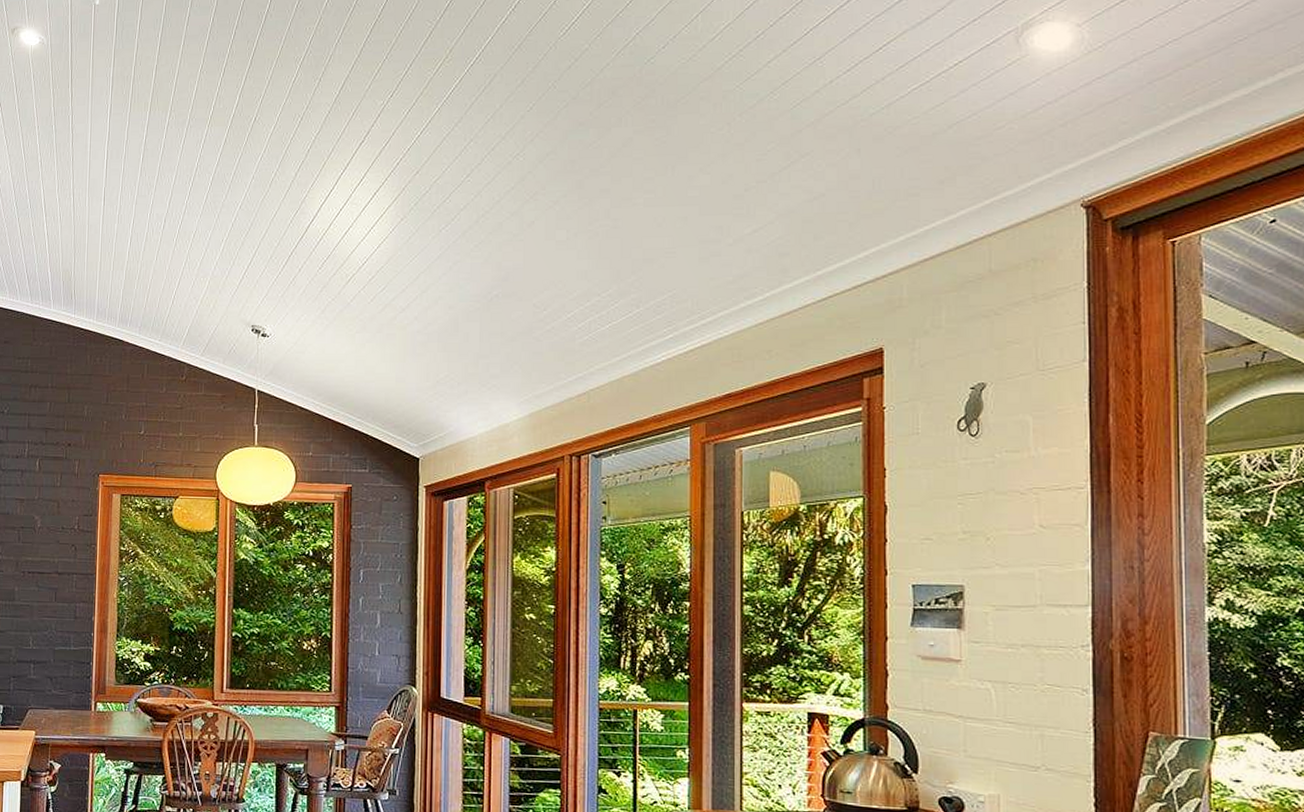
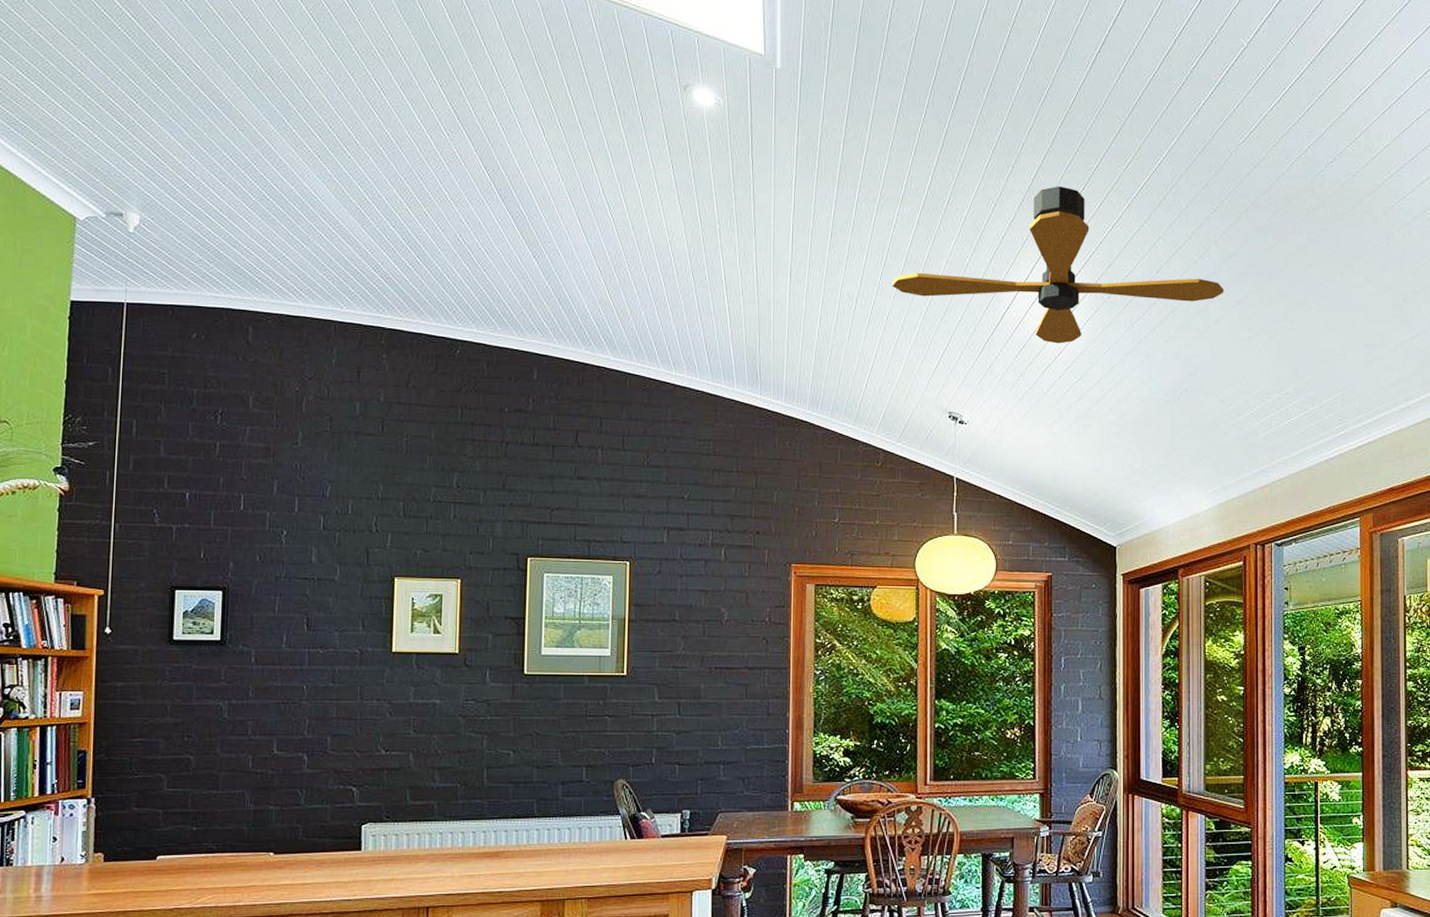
ceiling fan: none [199,95,540,254] -> present [892,186,1224,344]

